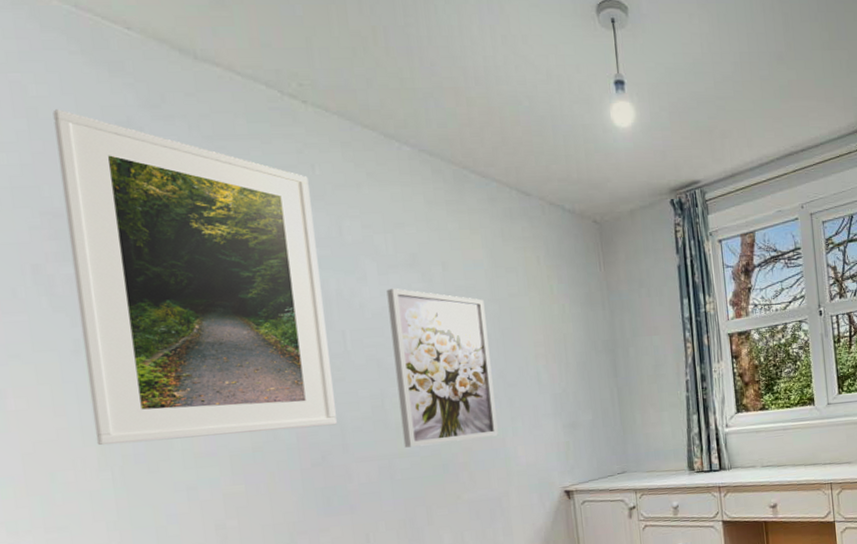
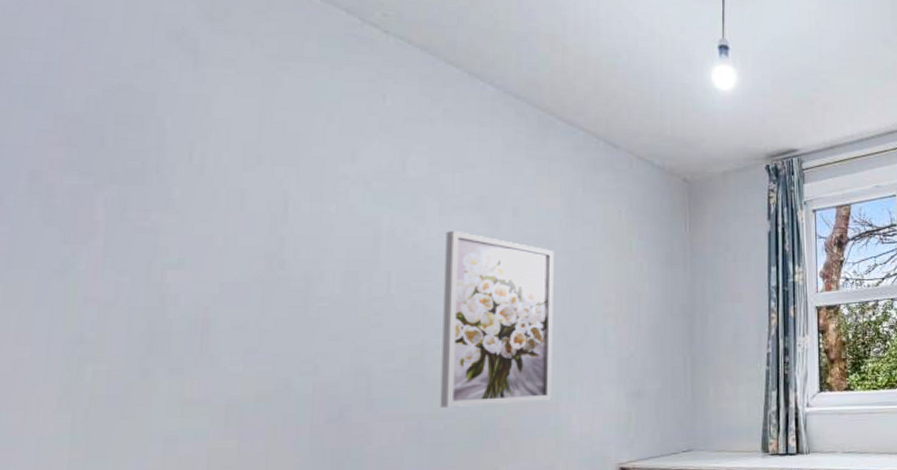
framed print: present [52,109,337,446] -> none [61,11,376,383]

